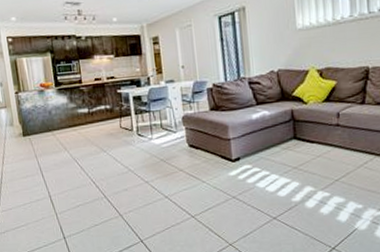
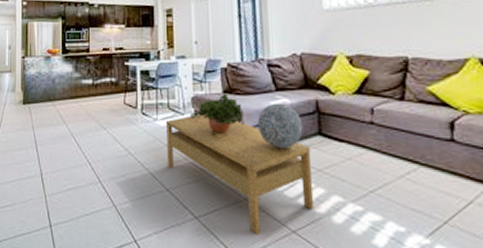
coffee table: none [160,131,291,225] -> present [165,115,315,235]
potted plant: none [181,111,232,149] -> present [190,93,246,137]
decorative sphere: none [241,115,281,154] -> present [257,103,303,149]

